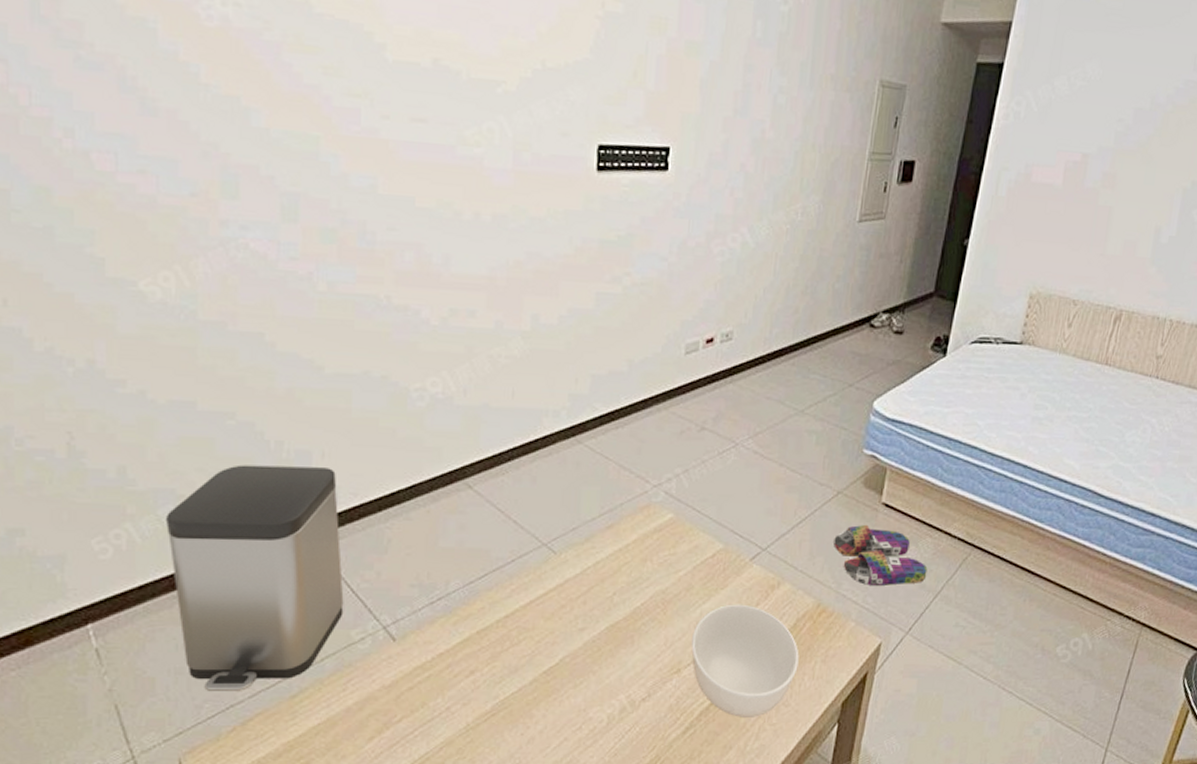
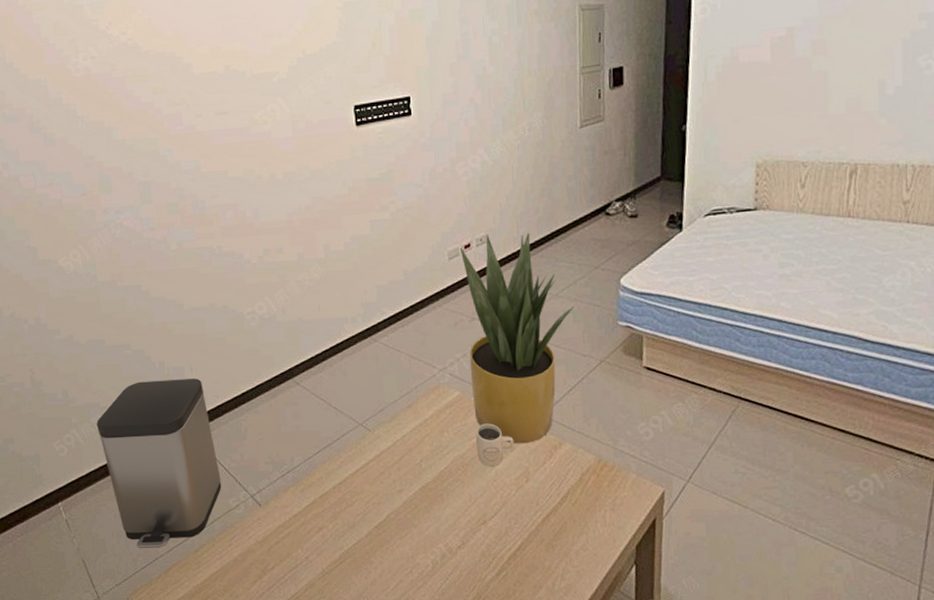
mug: none [682,554,728,605] -> present [475,423,515,466]
planter: none [687,329,821,581] -> present [460,232,575,444]
bowl: present [691,604,800,717] -> none [492,463,590,561]
slippers: present [833,524,928,585] -> none [604,386,698,440]

